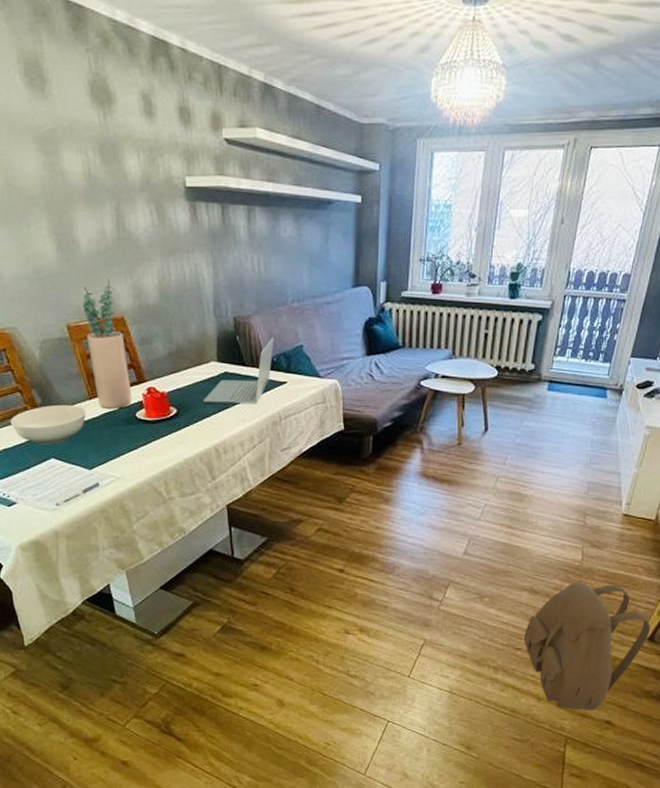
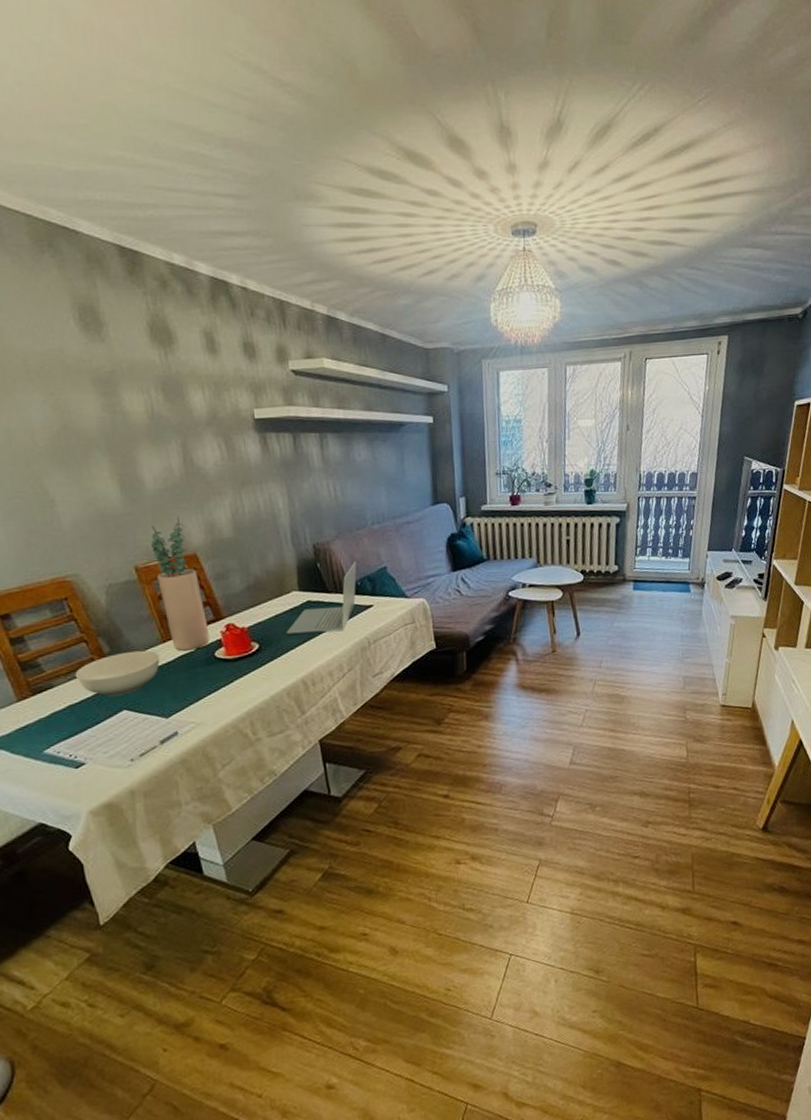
backpack: present [523,581,651,711] -> none [639,777,763,915]

